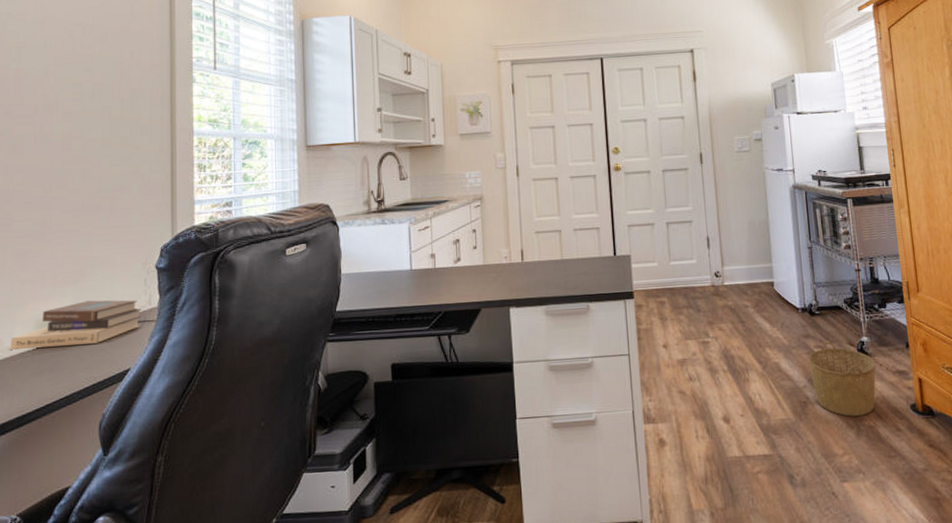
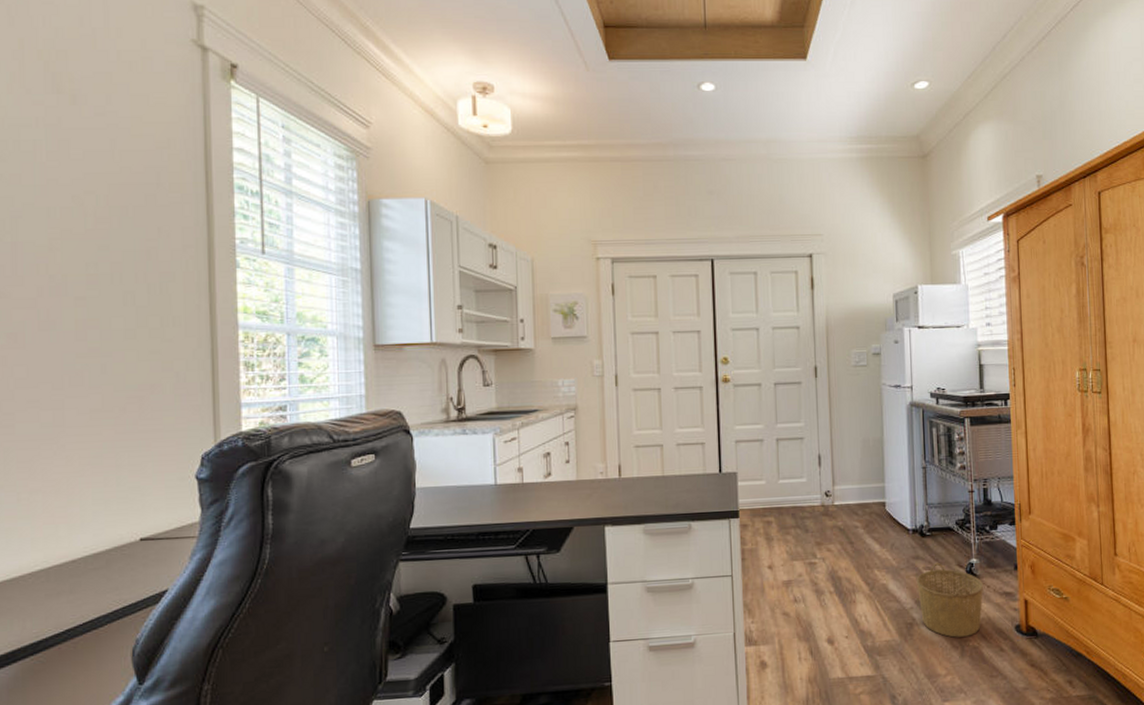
books: present [10,300,141,351] -> none [18,513,180,570]

